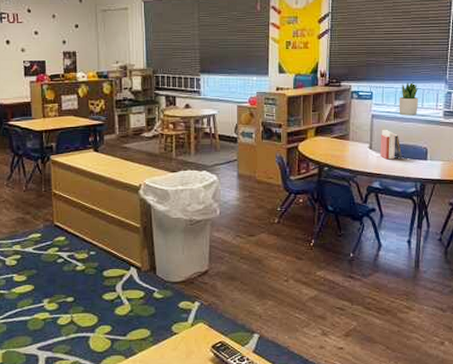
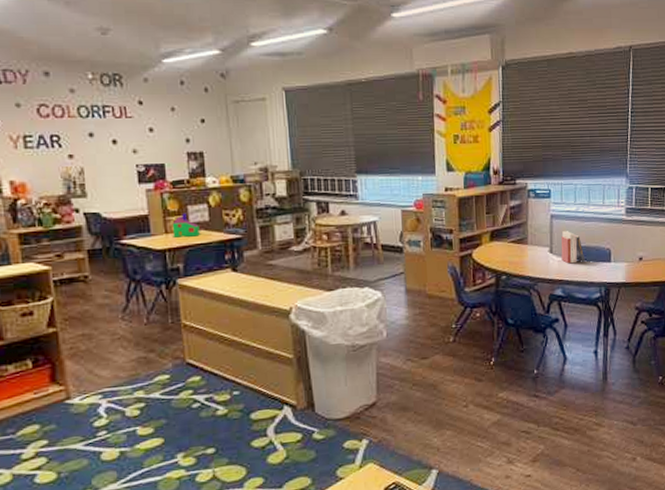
toy house: none [49,101,71,121] -> present [172,213,201,238]
planter: present [399,81,419,116] -> none [578,176,600,215]

